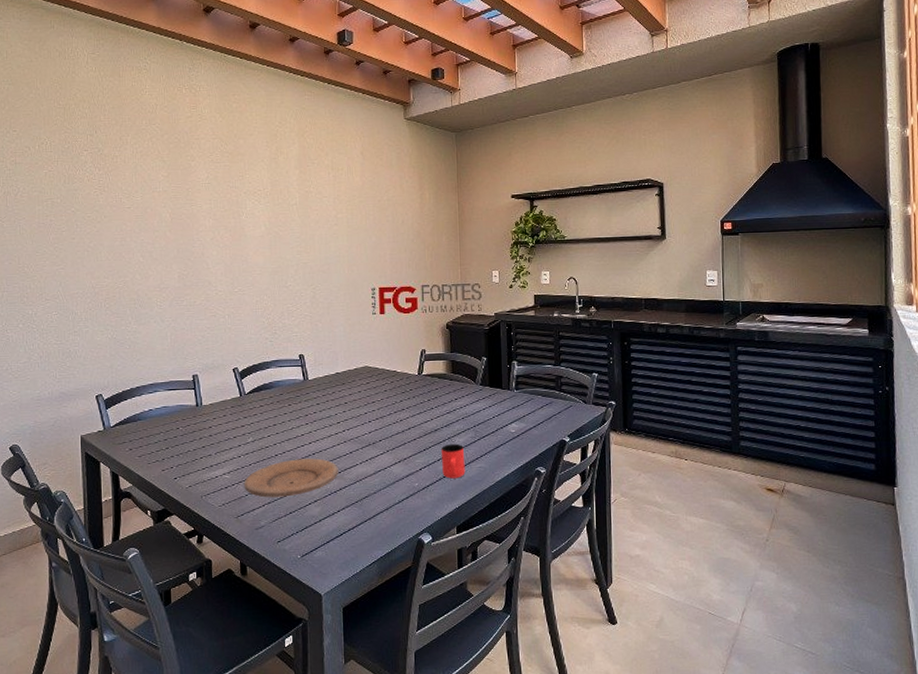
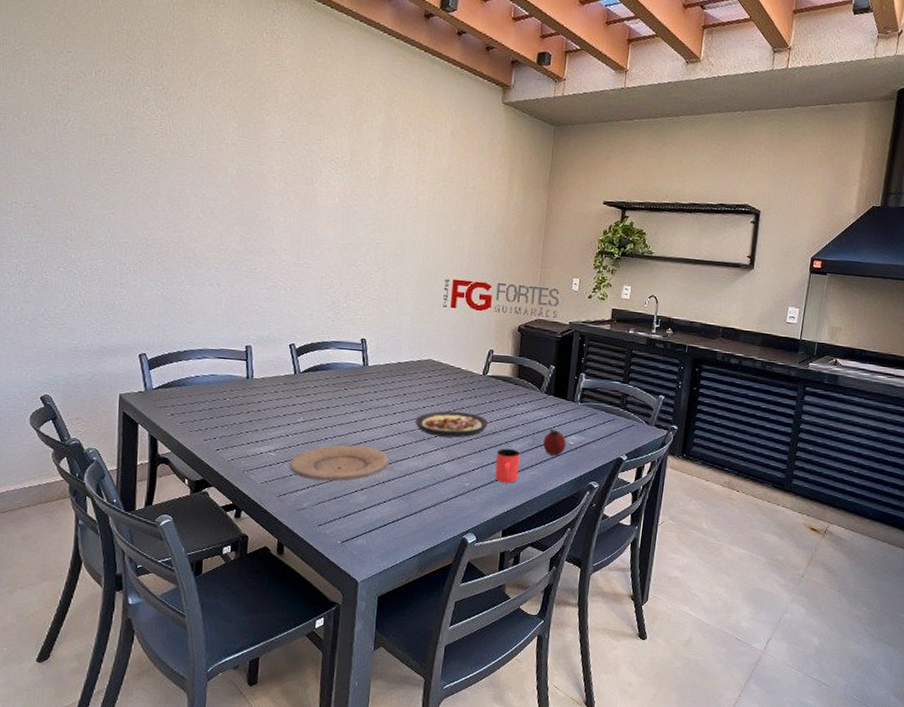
plate: none [359,413,429,440] -> present [415,411,488,438]
fruit: none [485,419,508,446] -> present [542,429,566,456]

